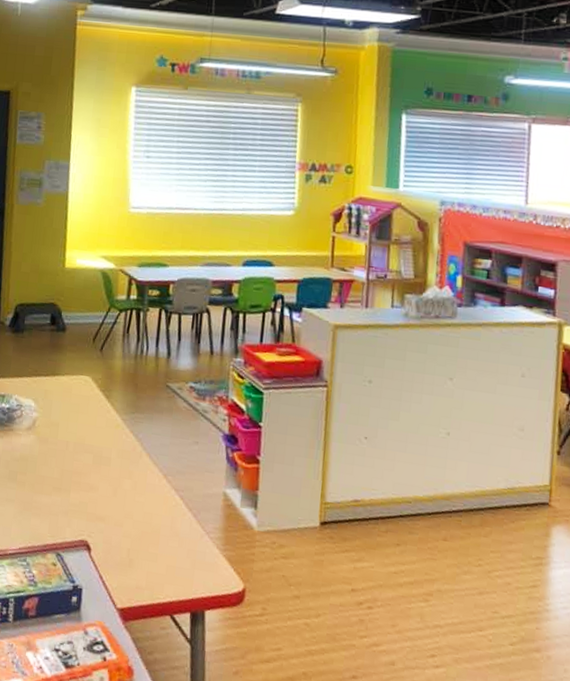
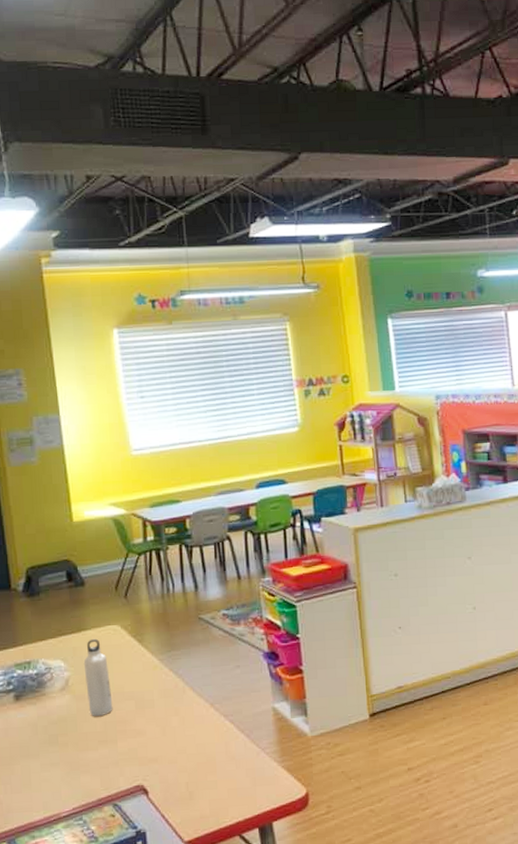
water bottle: none [50,385,75,464] -> present [83,638,113,717]

